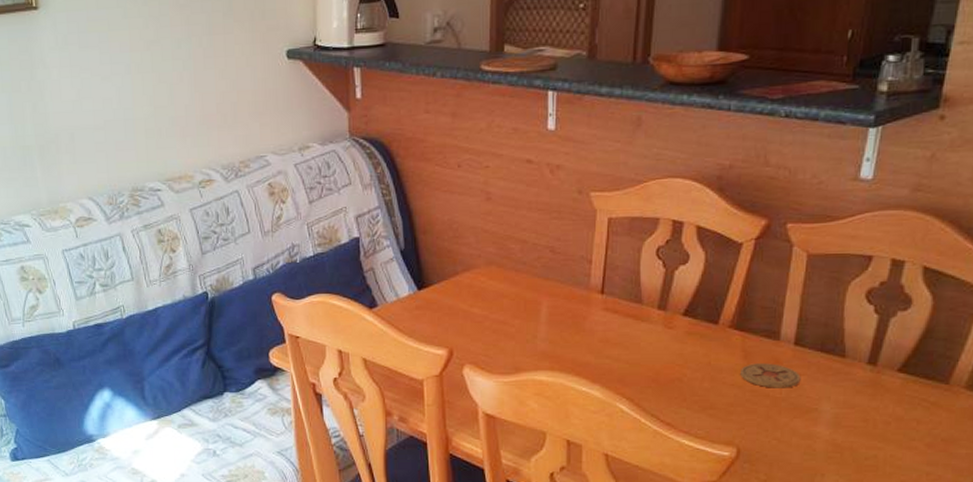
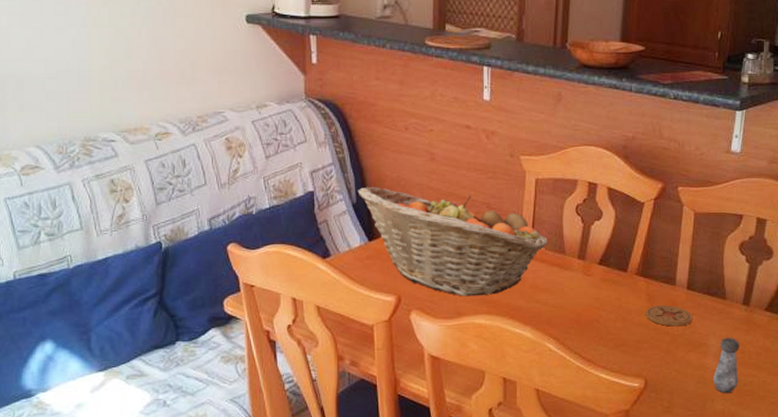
fruit basket: none [406,230,623,351] -> present [358,186,549,297]
salt shaker: none [824,402,861,468] -> present [712,337,739,394]

